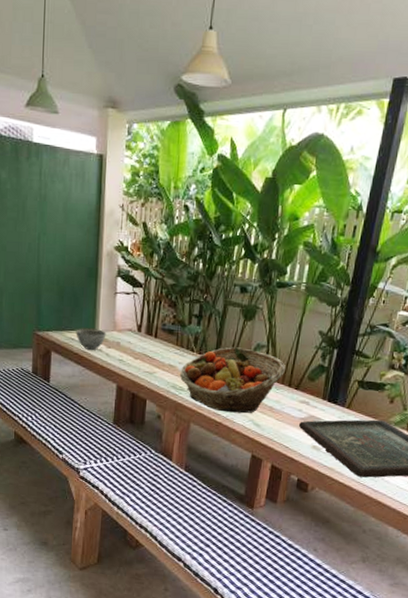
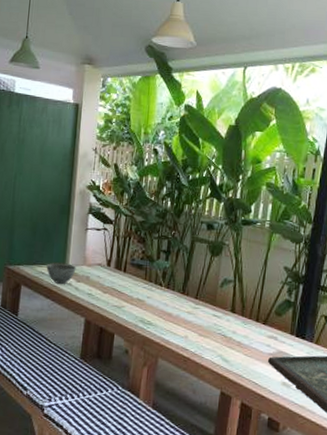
fruit basket: present [179,347,286,414] -> none [147,281,254,349]

